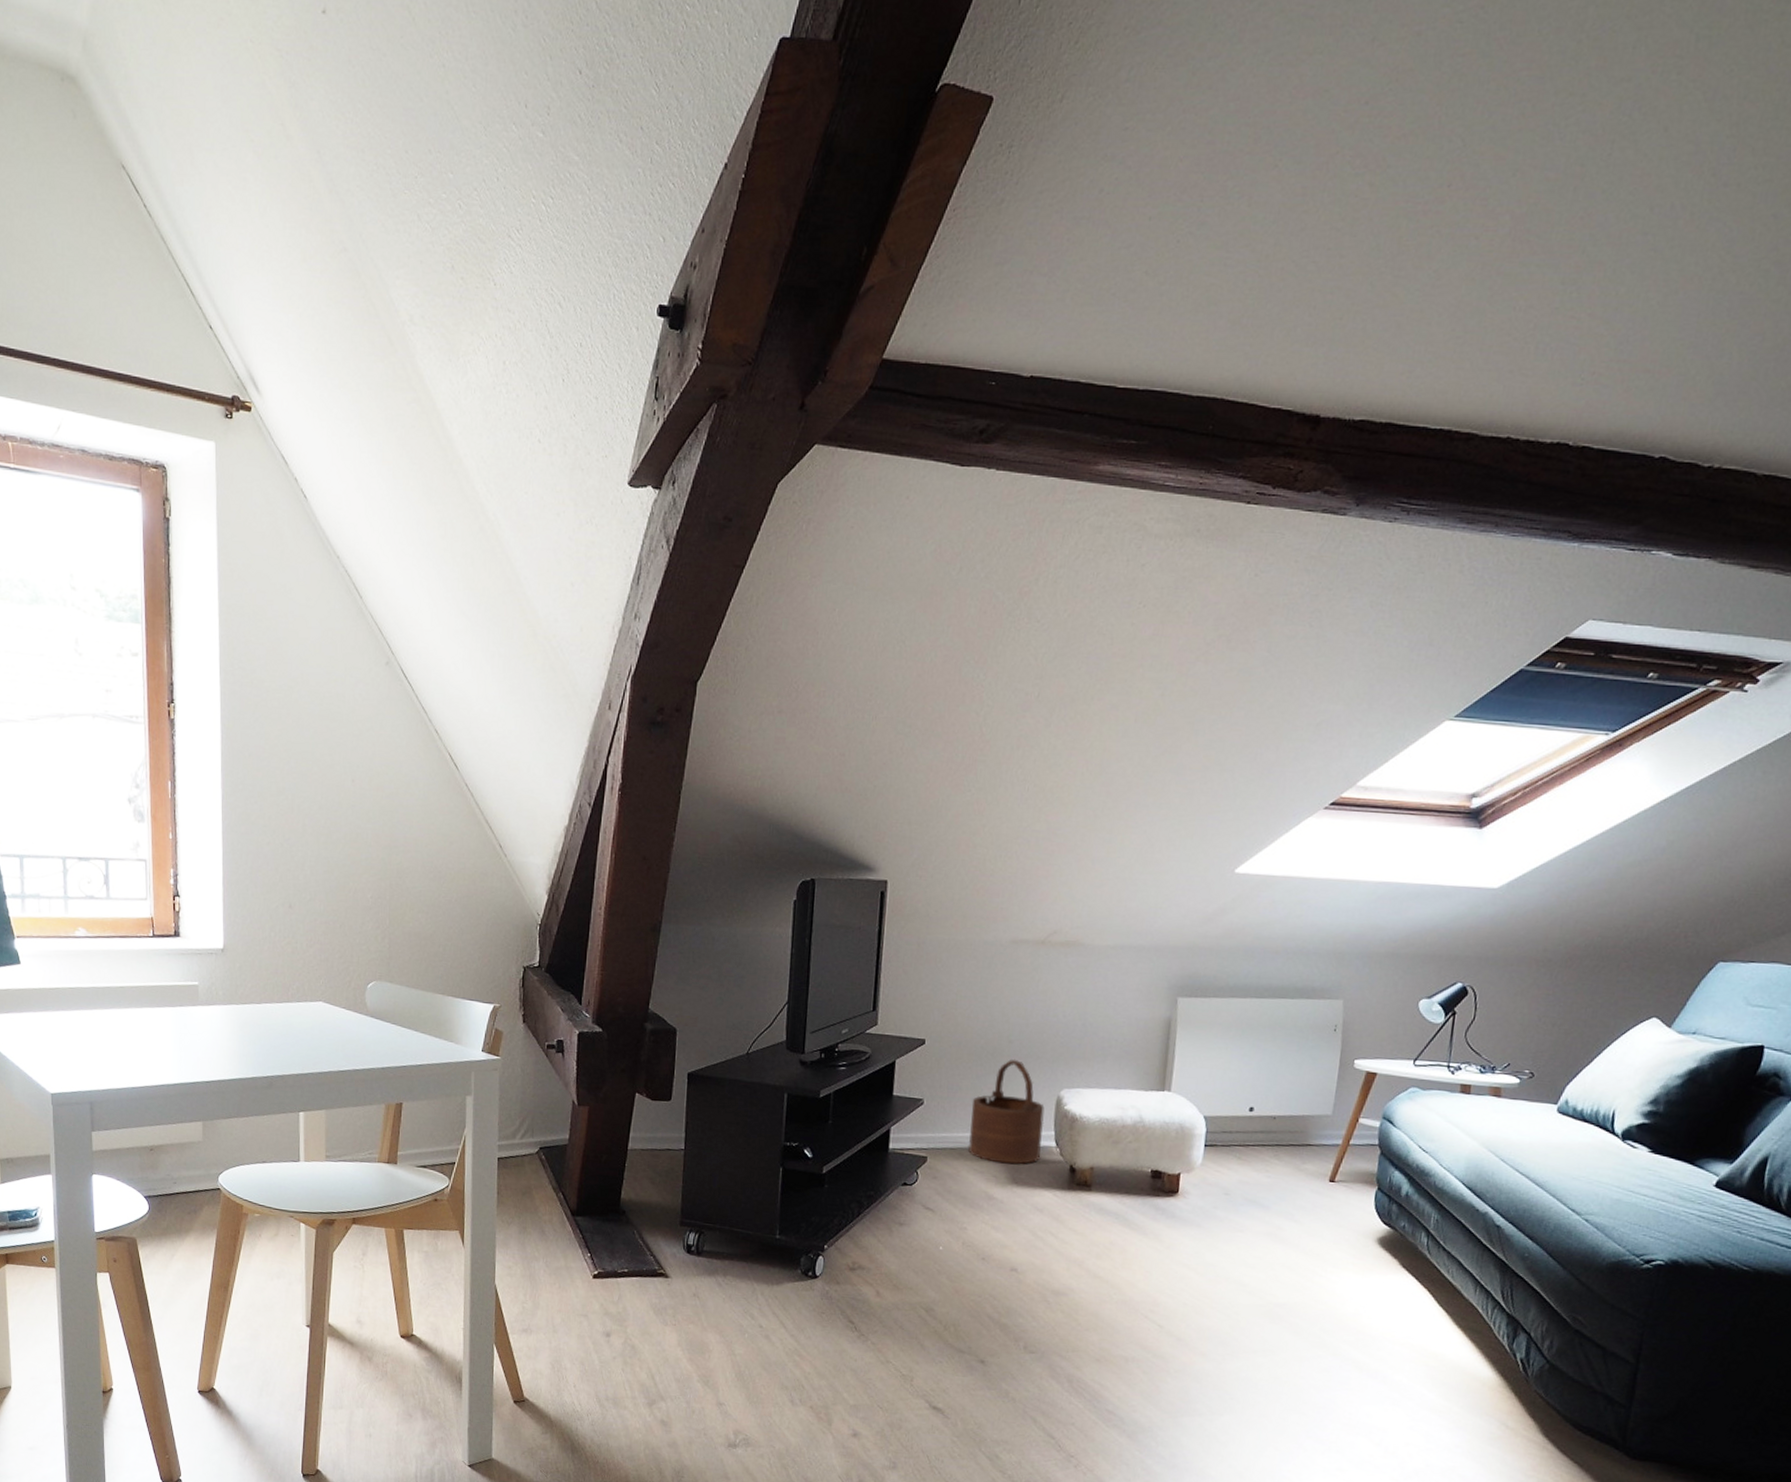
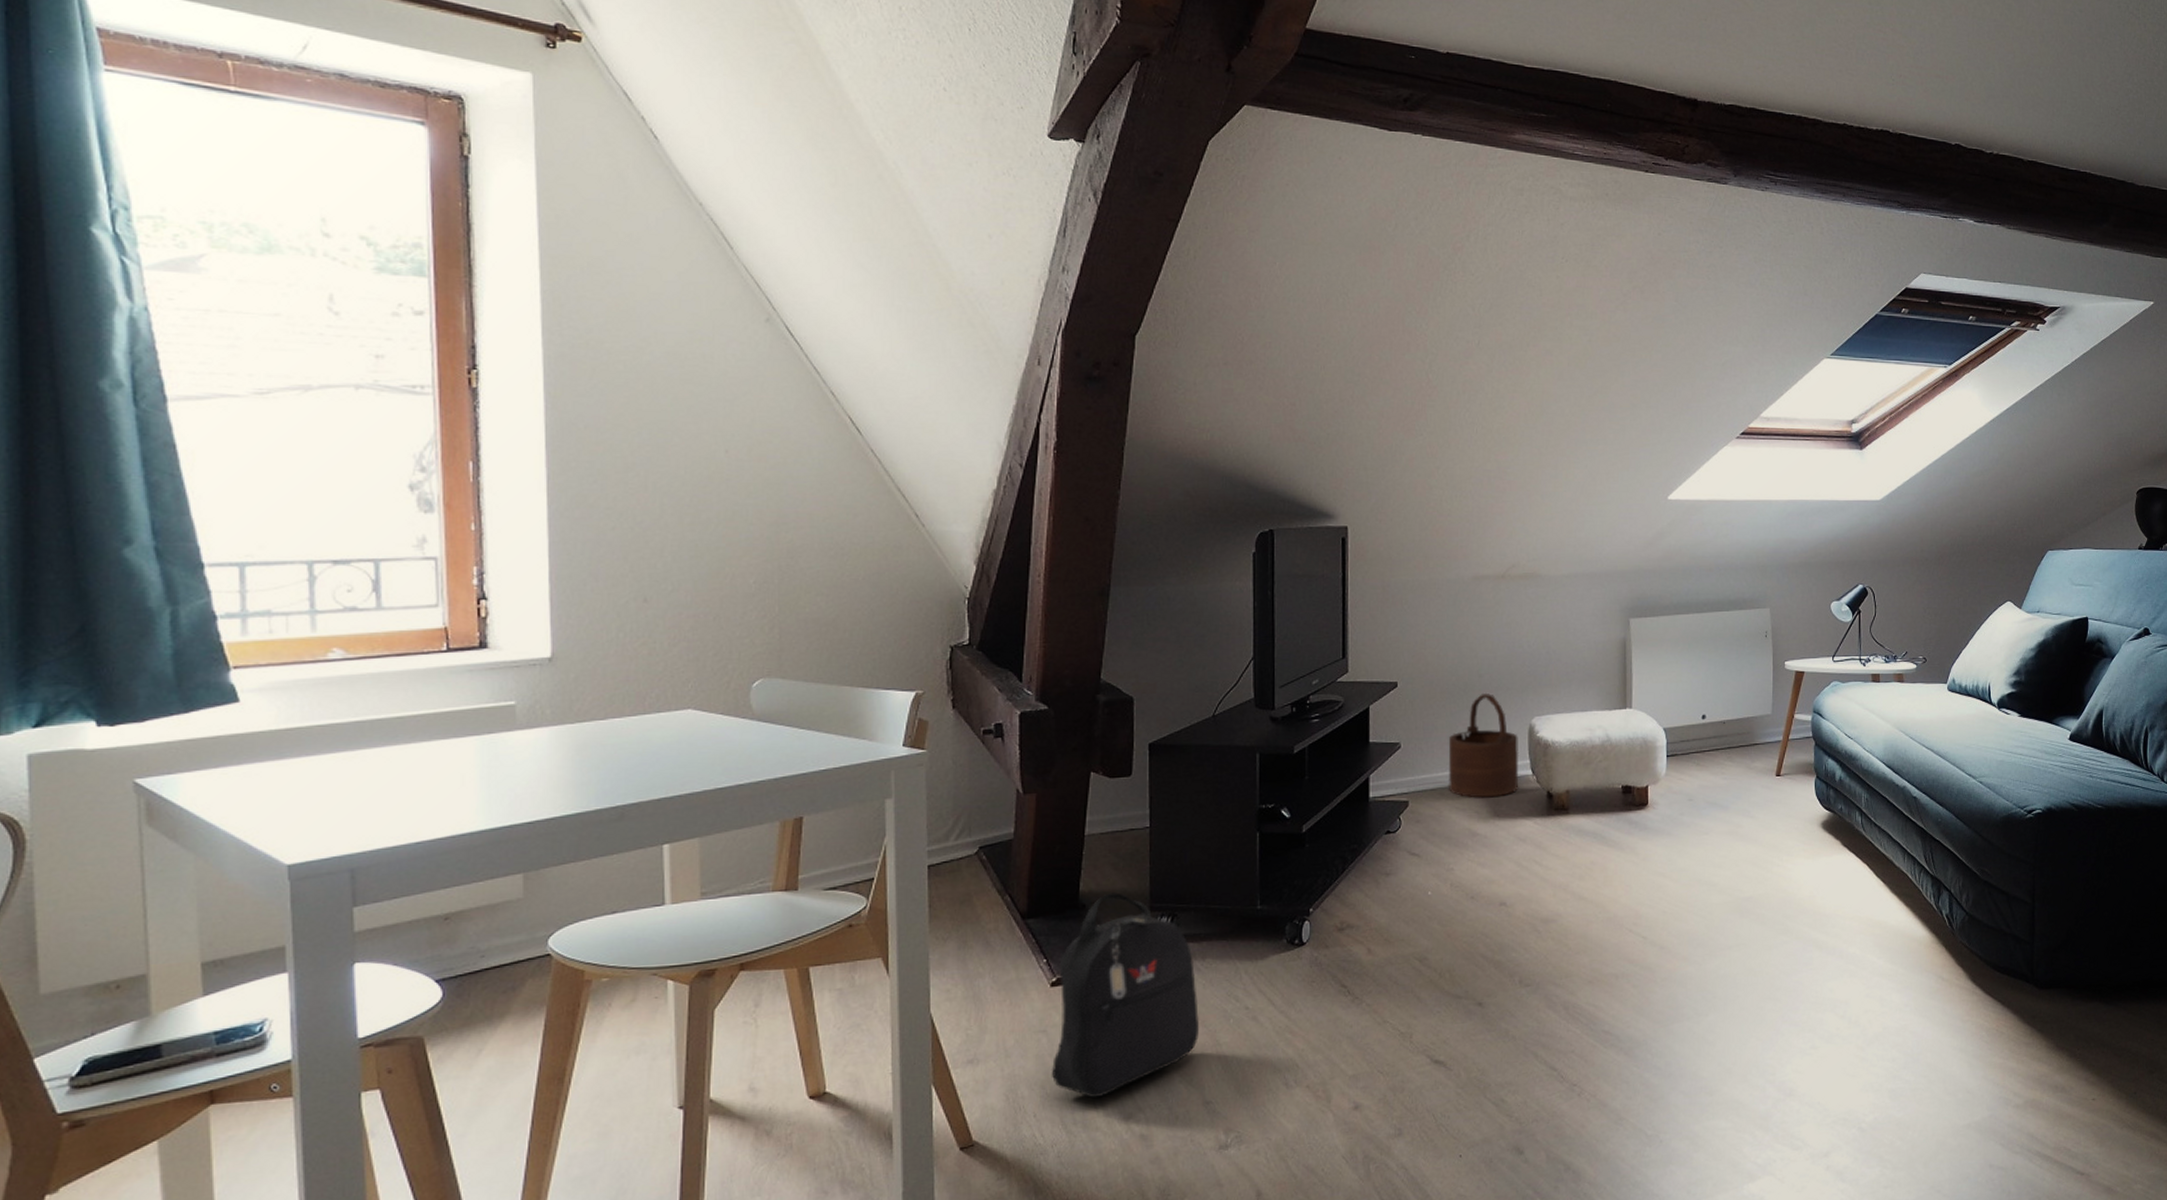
backpack: none [590,1203,718,1382] -> present [1052,892,1200,1099]

